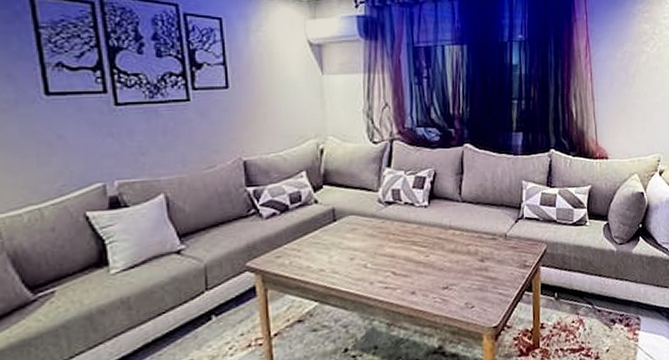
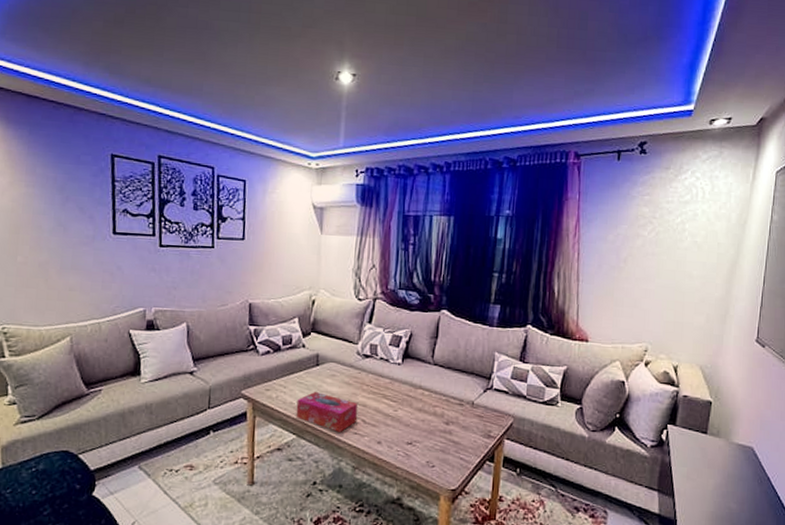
tissue box: none [315,249,387,290] -> present [296,391,358,432]

